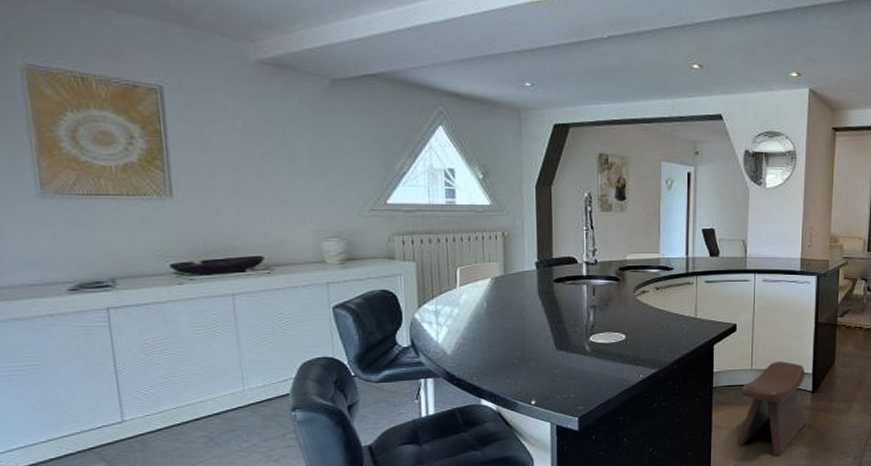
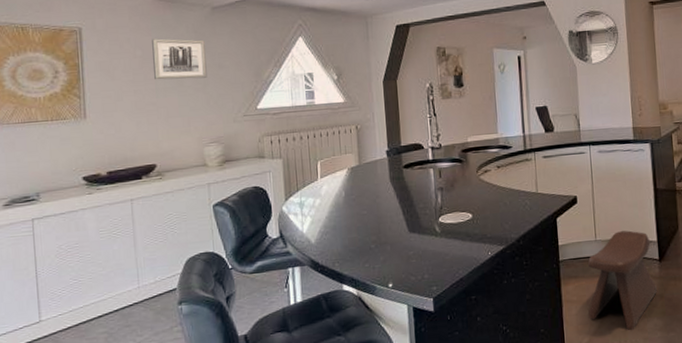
wall art: none [256,109,326,162] -> present [152,38,207,80]

